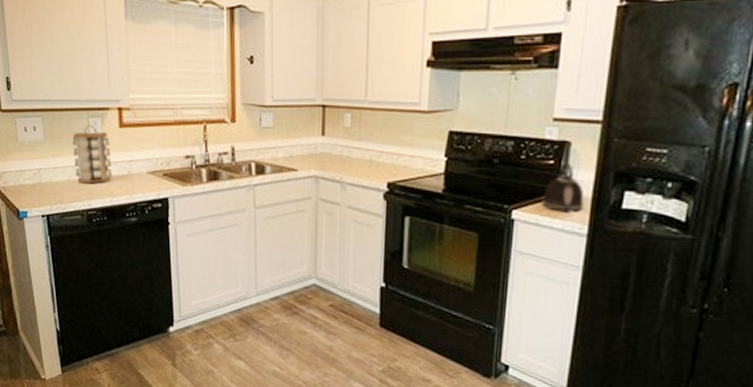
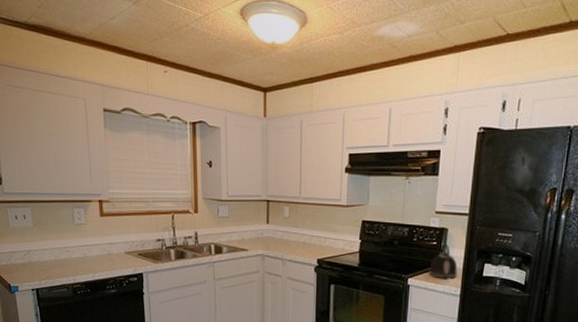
spice rack: present [73,125,112,184] -> none [59,214,94,263]

